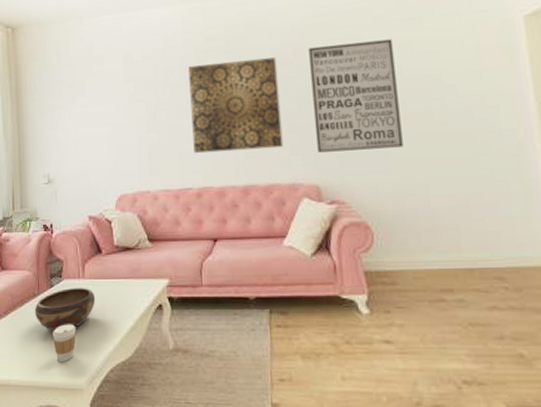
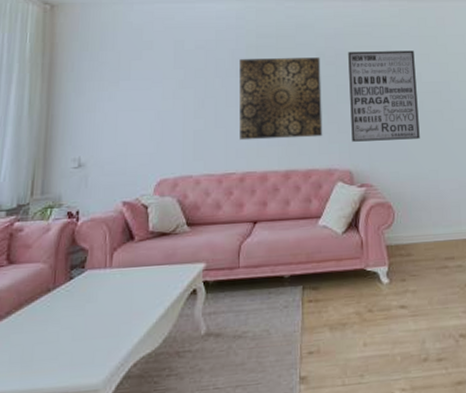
decorative bowl: present [34,287,96,331] -> none [46,277,123,328]
coffee cup: present [53,324,76,363] -> none [67,318,97,363]

